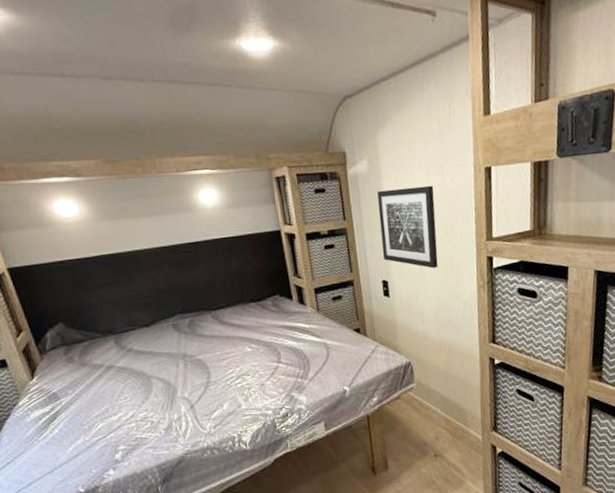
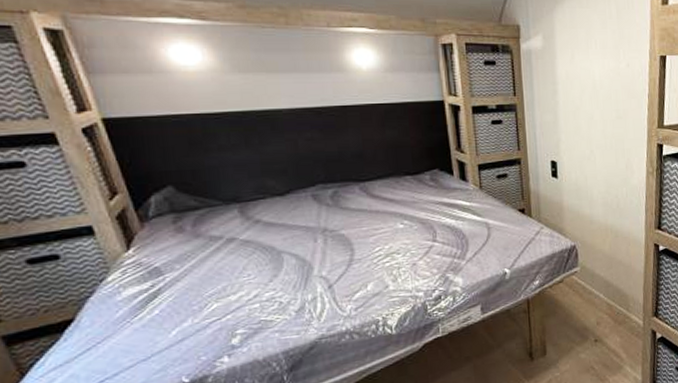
wall art: present [377,185,438,269] -> none [551,68,609,152]

